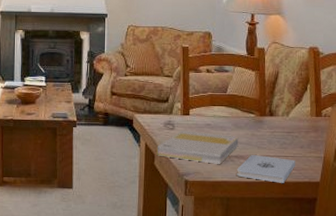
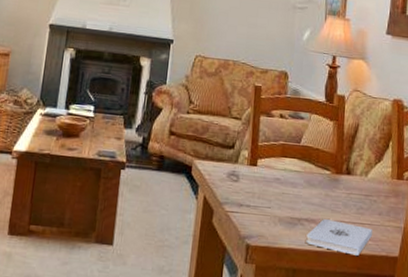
book: present [157,131,239,164] -> none [216,184,311,228]

